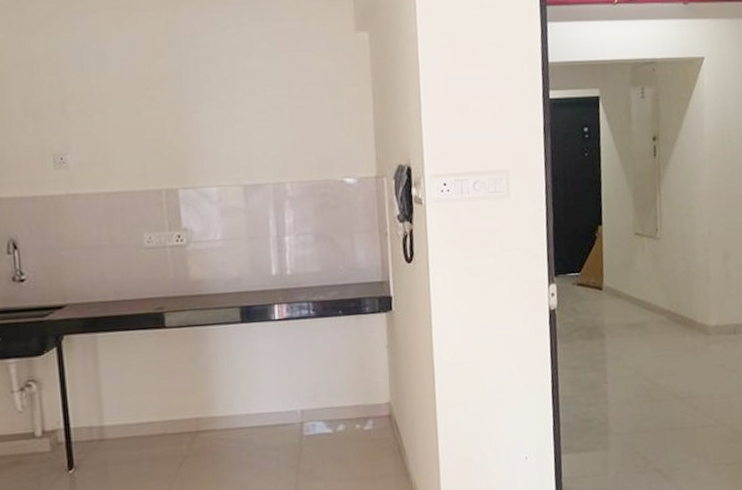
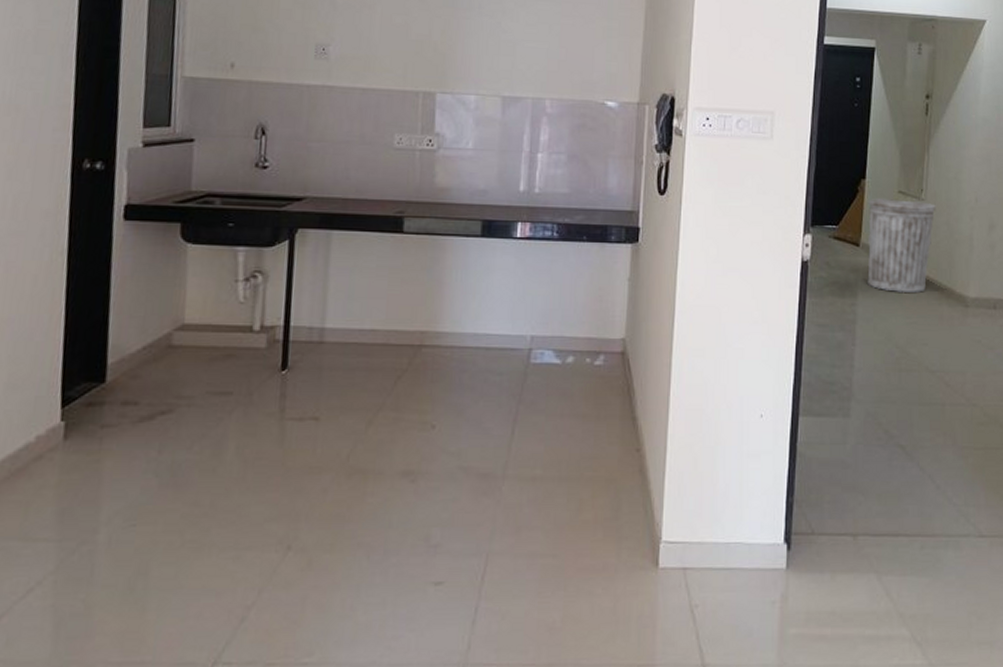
trash can: none [607,240,672,330] -> present [867,197,936,294]

